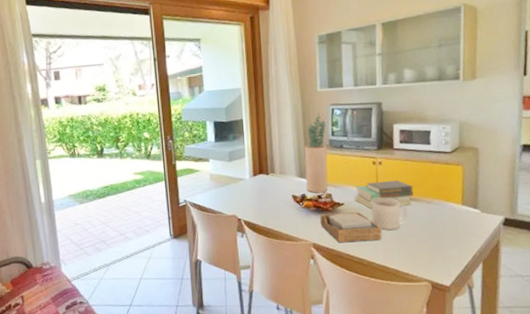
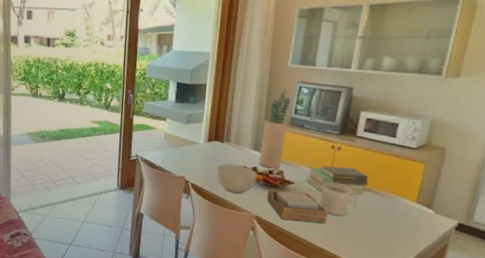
bowl: none [267,194,308,224] -> present [216,163,258,194]

